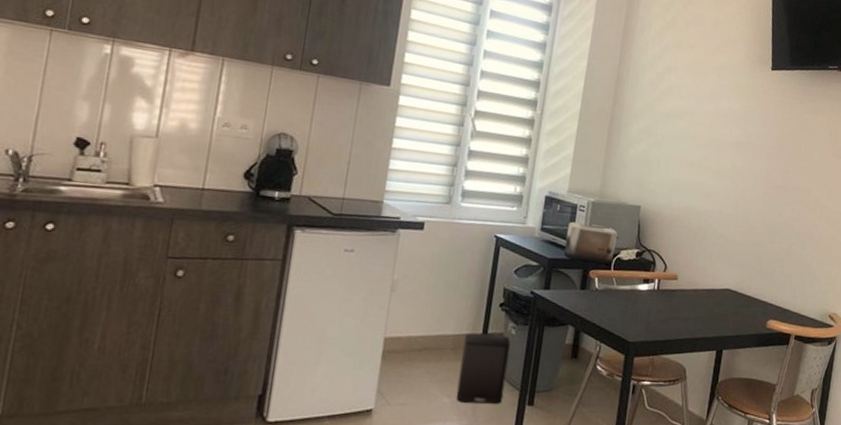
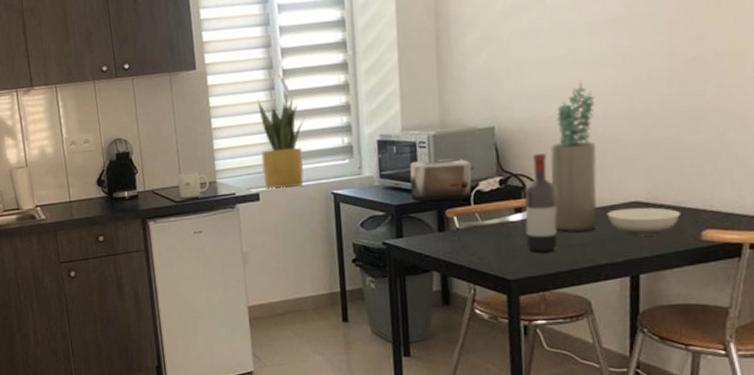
mug: none [339,185,375,214] -> present [178,171,209,199]
planter: none [431,131,486,224] -> present [257,94,306,189]
pedal bin: present [456,333,511,404] -> none [323,290,376,359]
wine bottle: none [647,235,677,321] -> present [525,153,558,253]
vase: none [671,184,715,308] -> present [550,81,597,232]
bowl: none [708,293,756,319] -> present [607,207,680,237]

